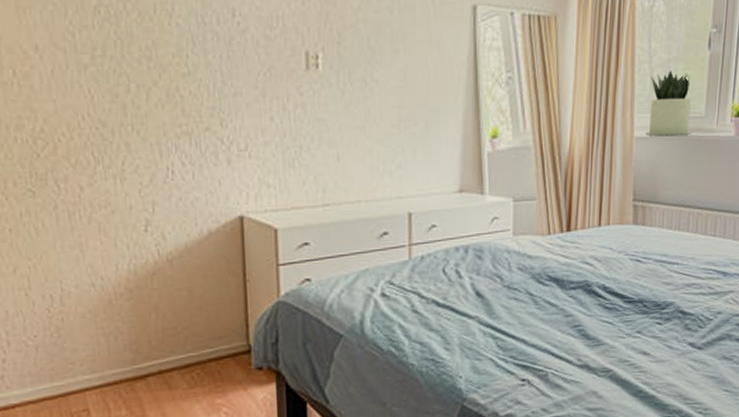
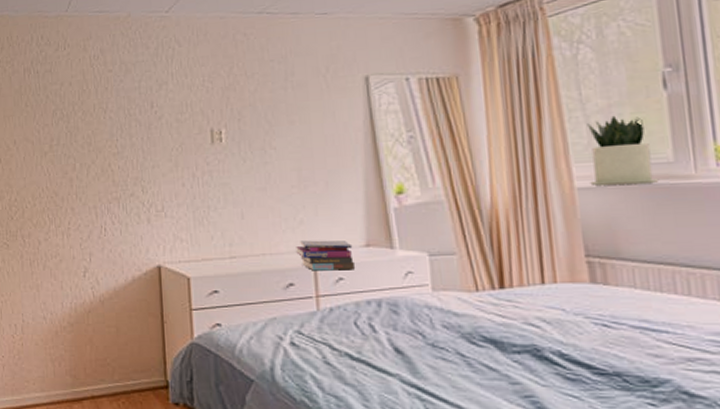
books: none [392,185,448,219] -> present [296,240,356,271]

